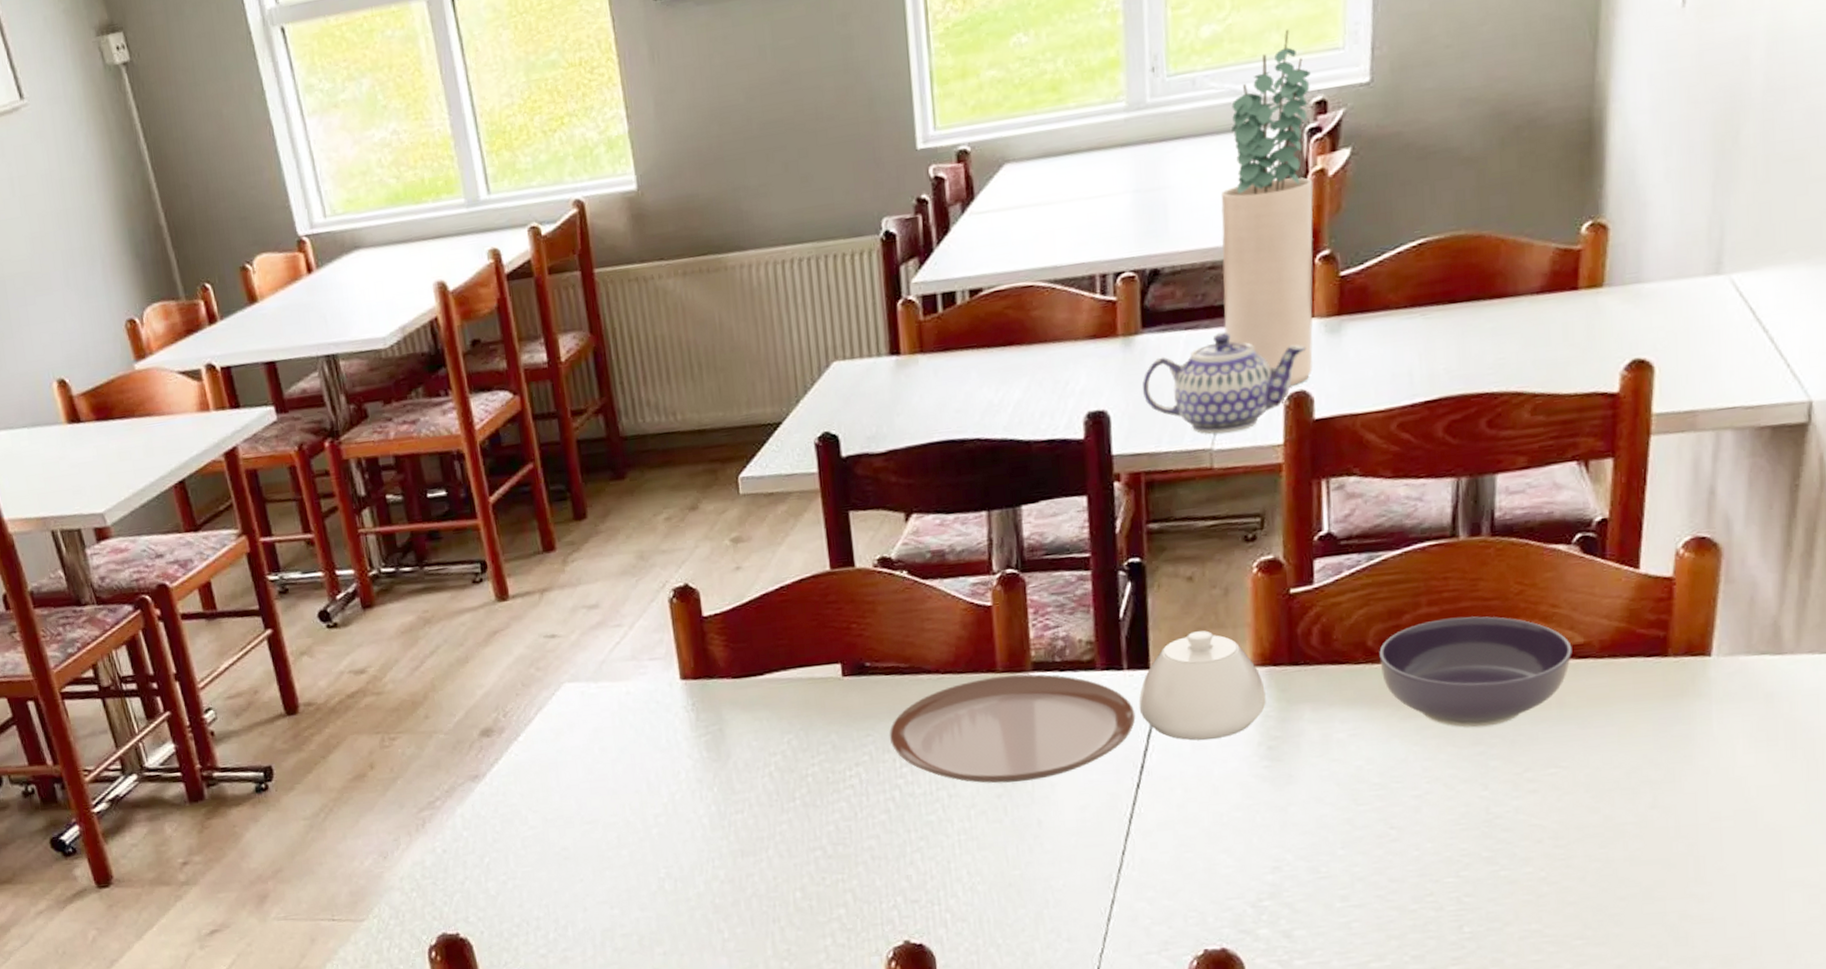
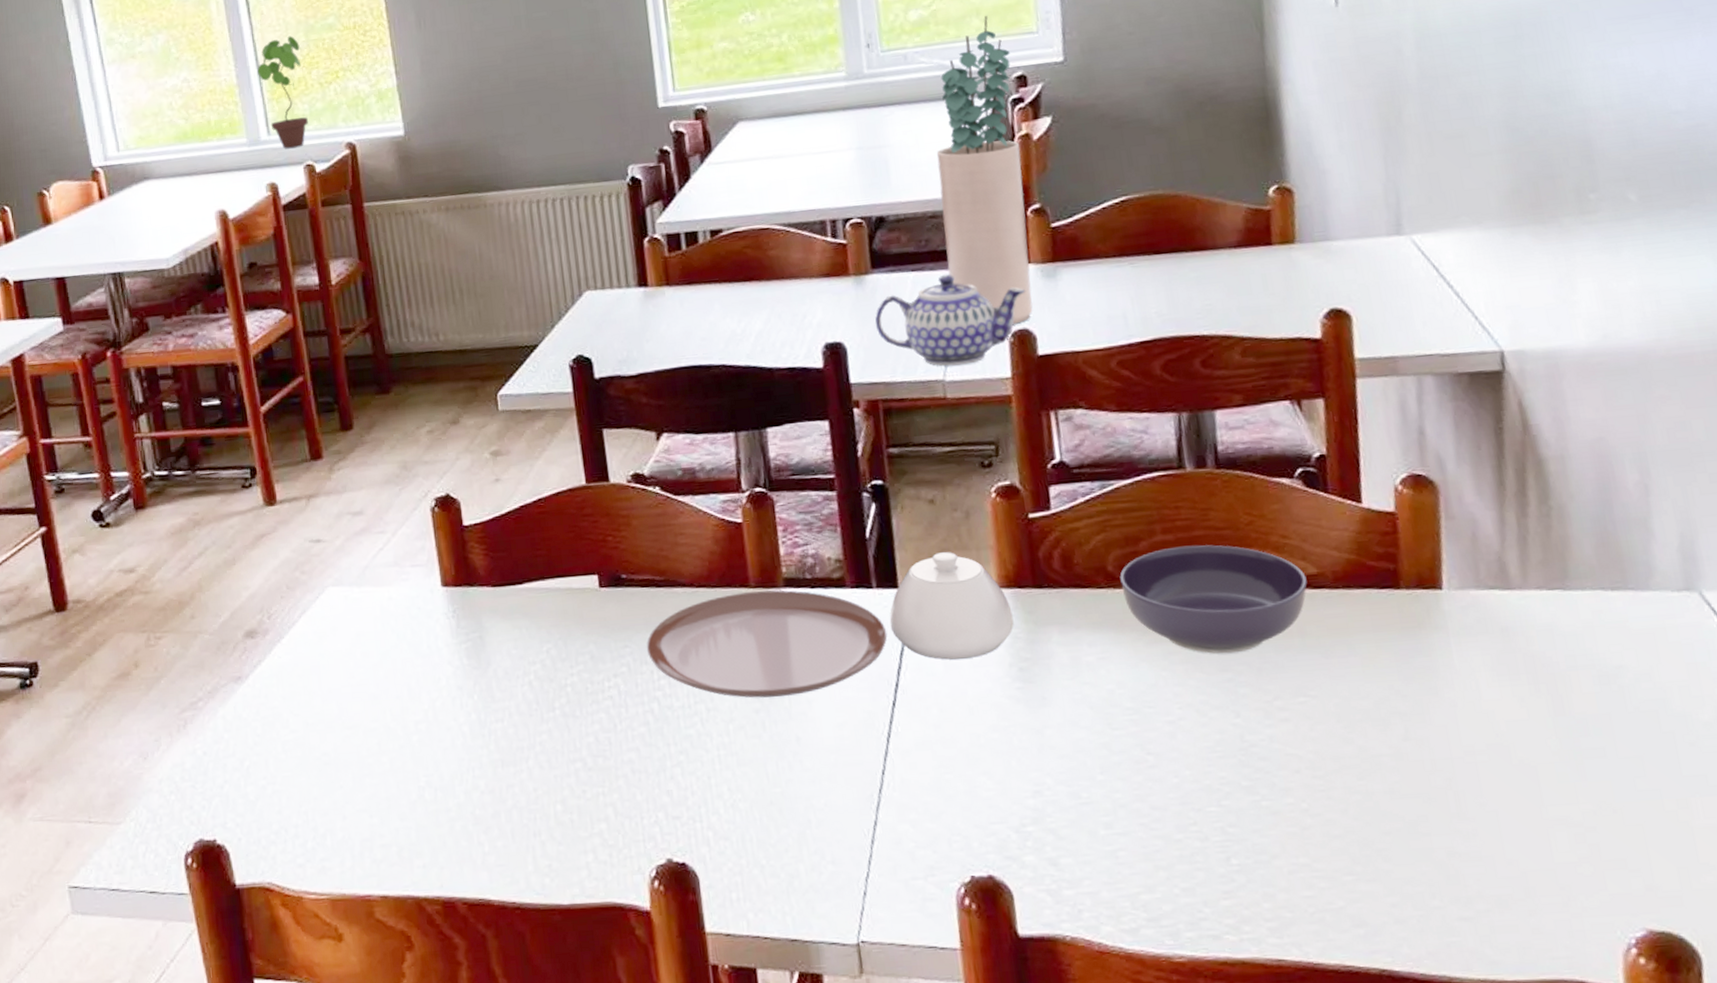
potted plant: none [473,75,532,210] -> present [257,35,308,150]

